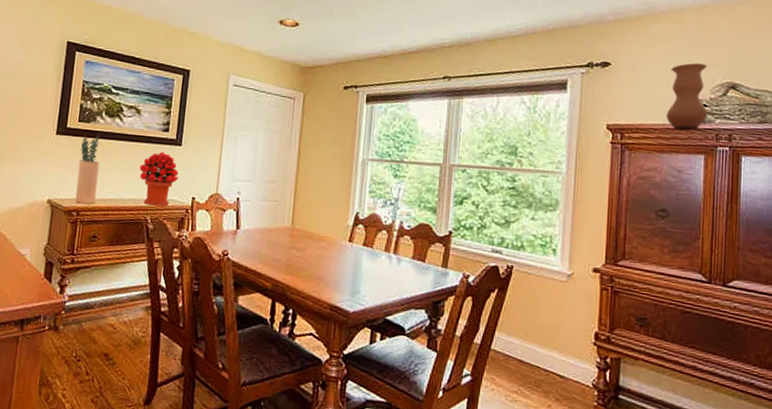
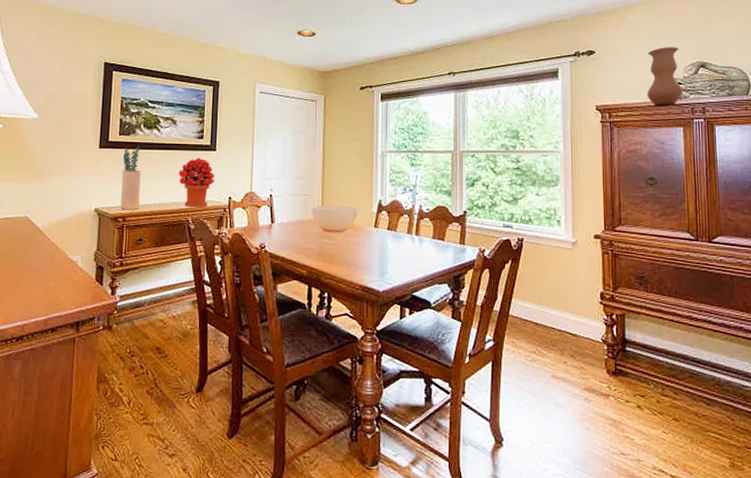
bowl: none [281,213,333,246] -> present [312,205,359,233]

